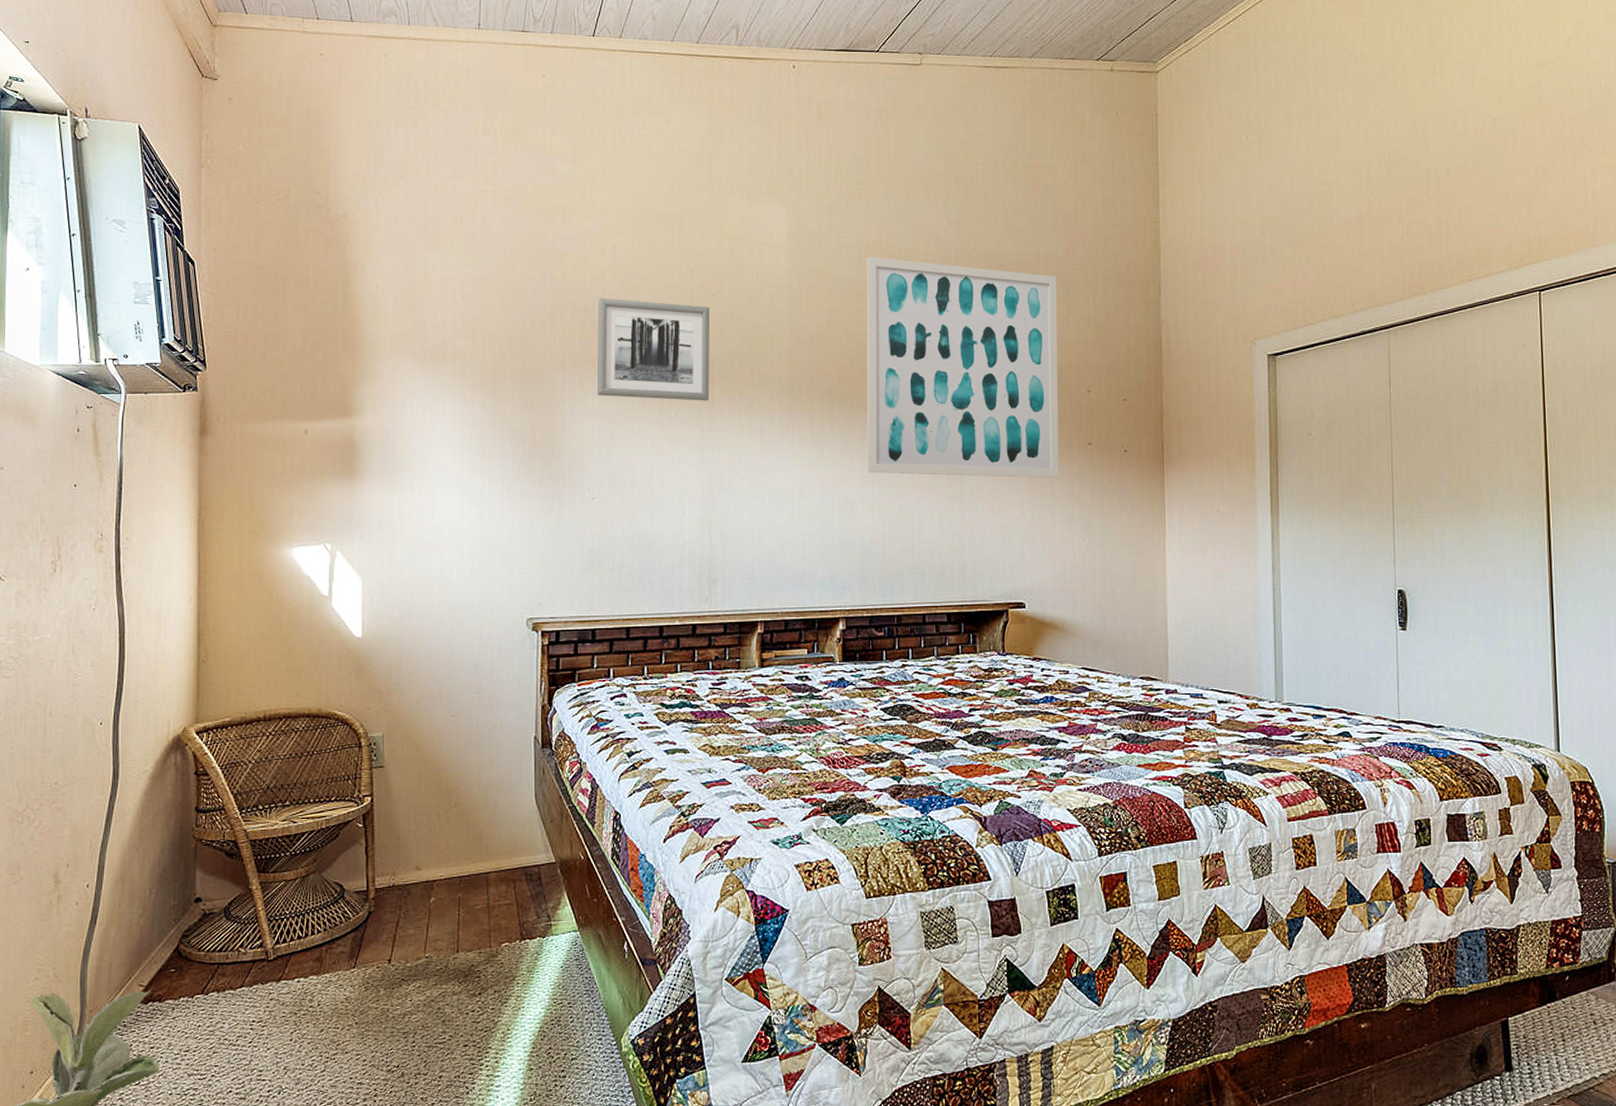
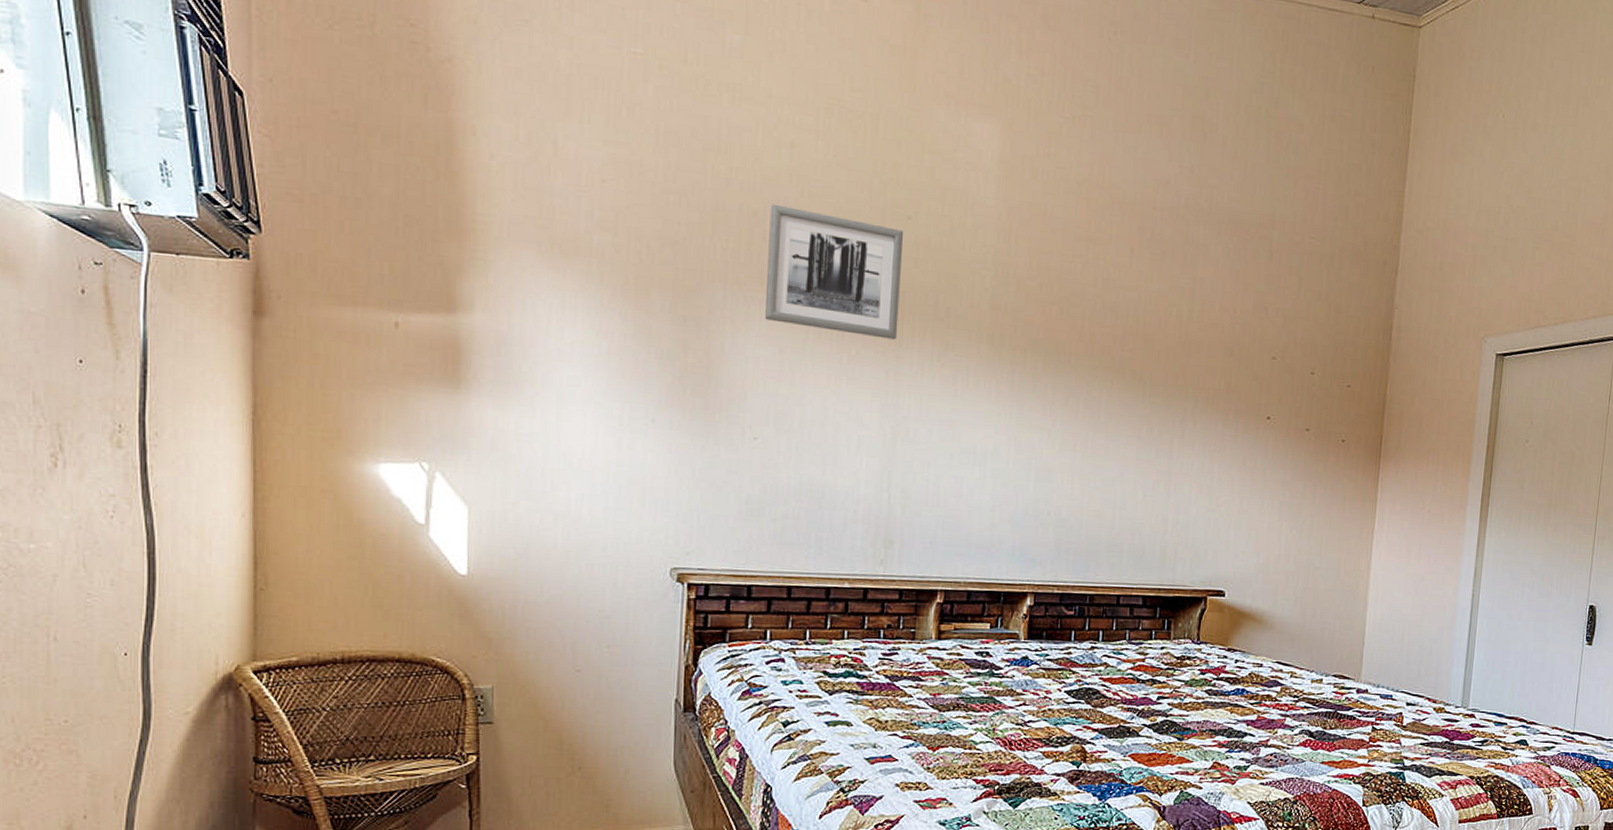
wall art: present [866,256,1059,478] -> none [1069,194,1292,463]

